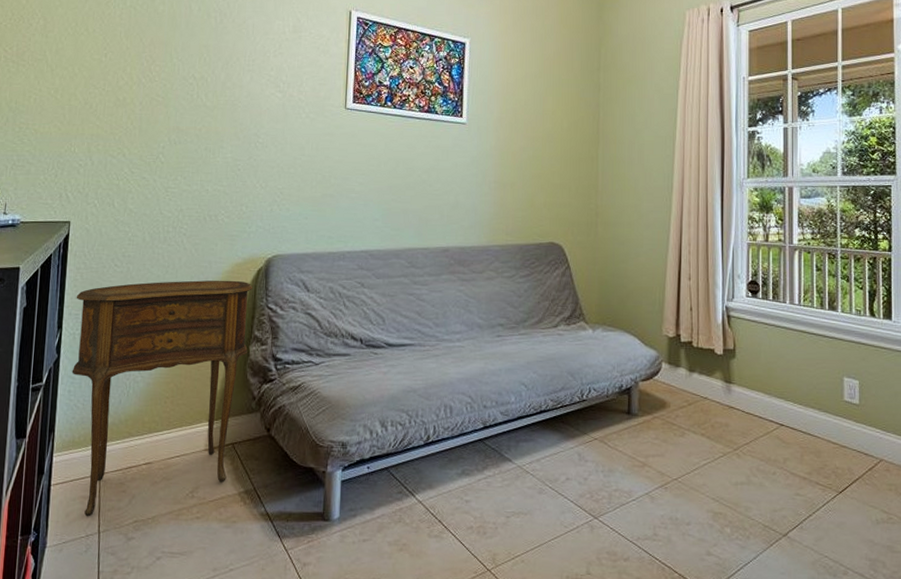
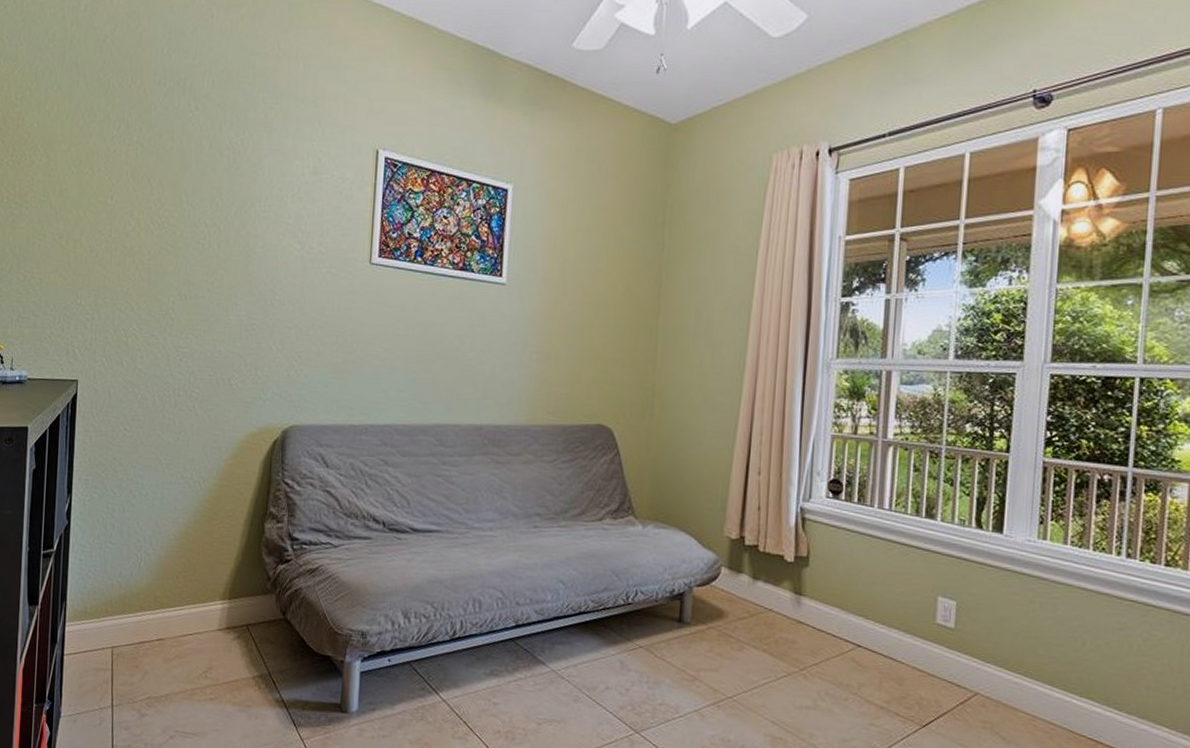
side table: present [72,280,253,517] -> none [82,449,269,690]

